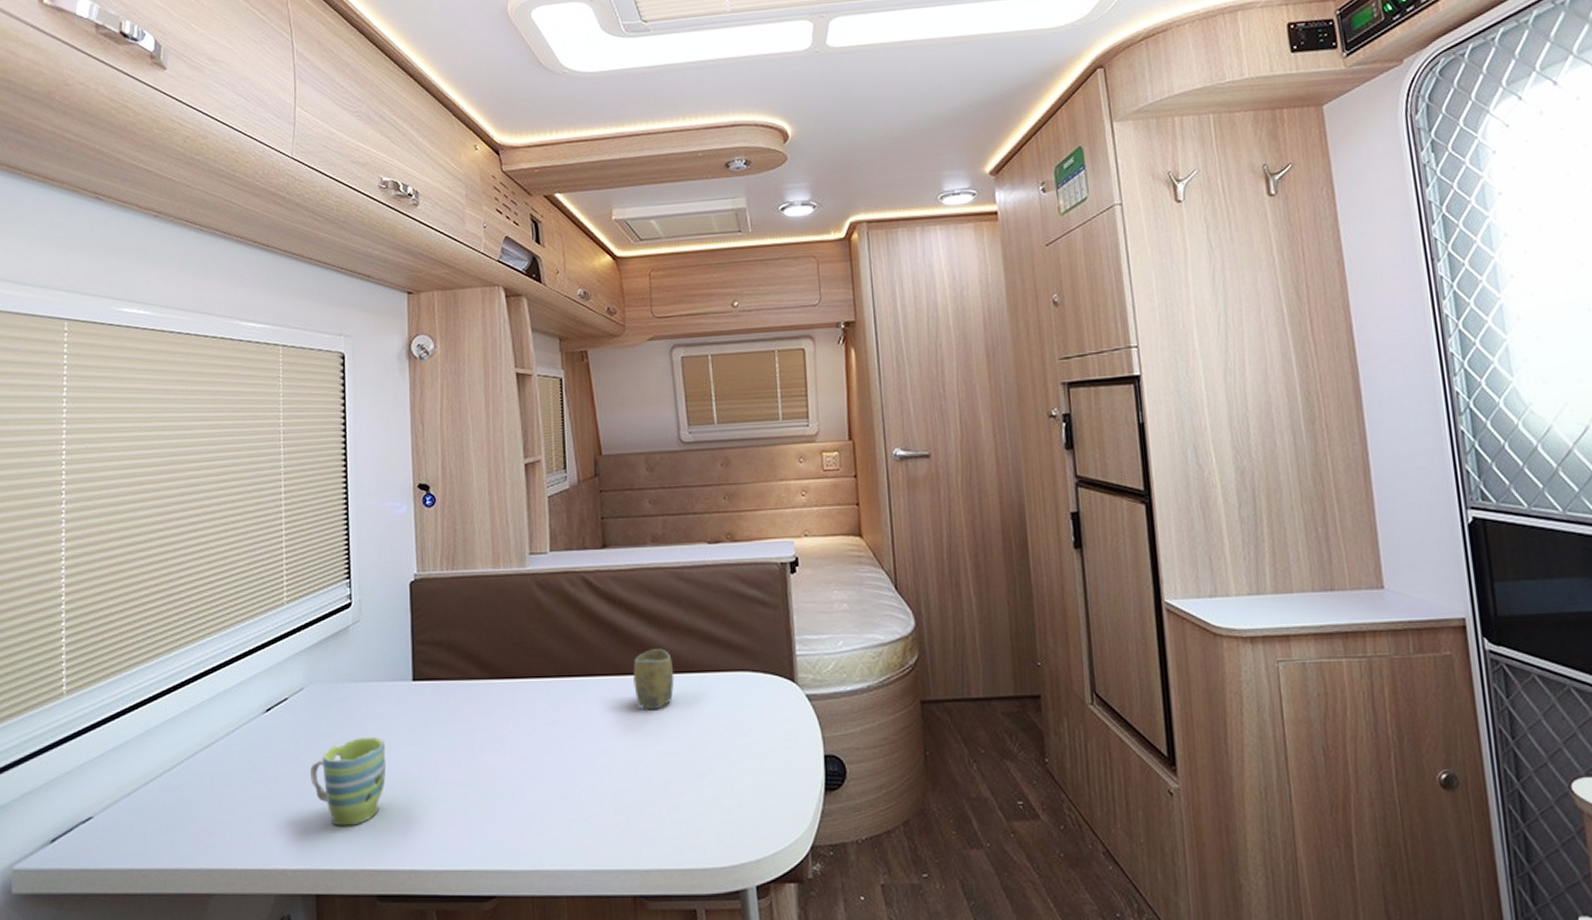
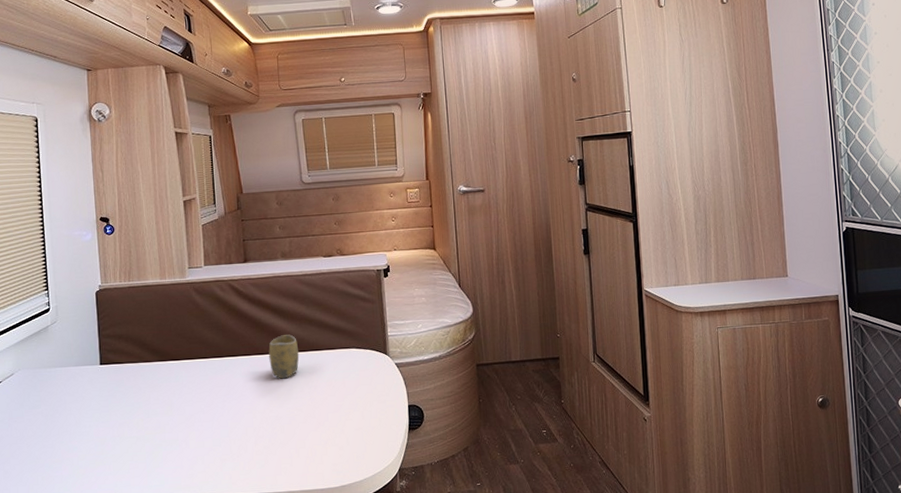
mug: present [310,737,387,826] -> none [21,407,82,474]

